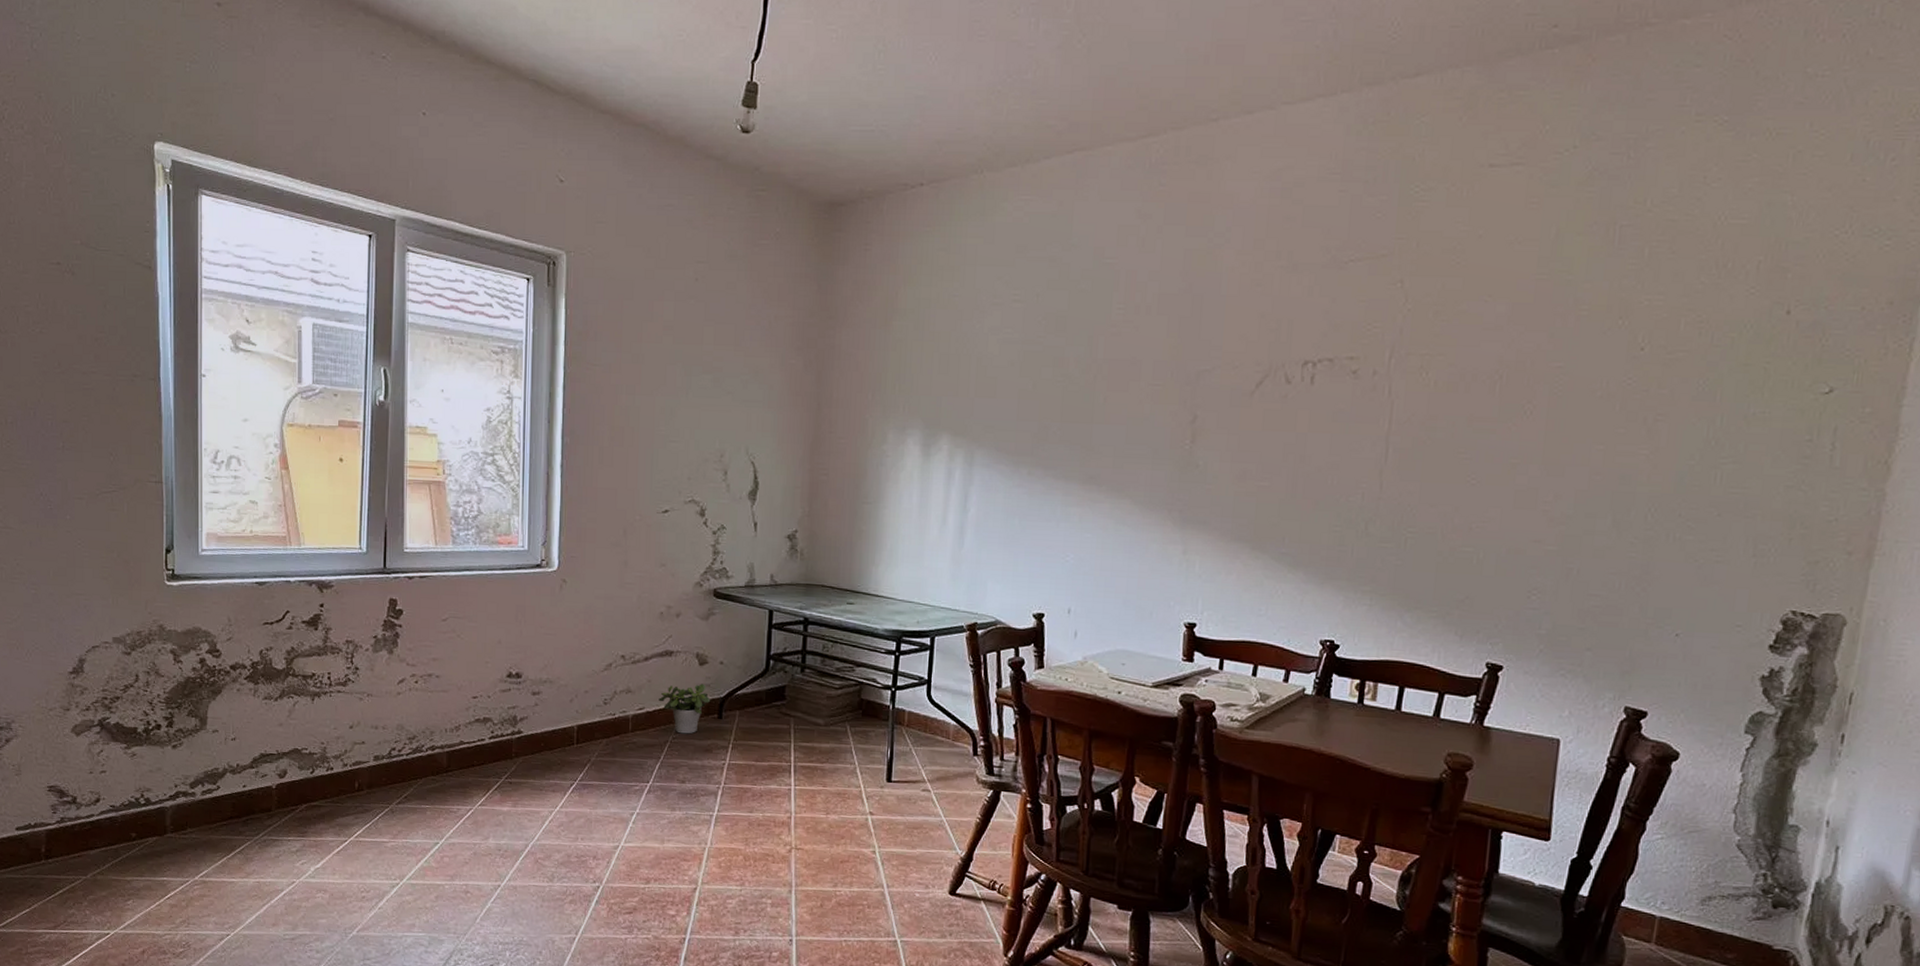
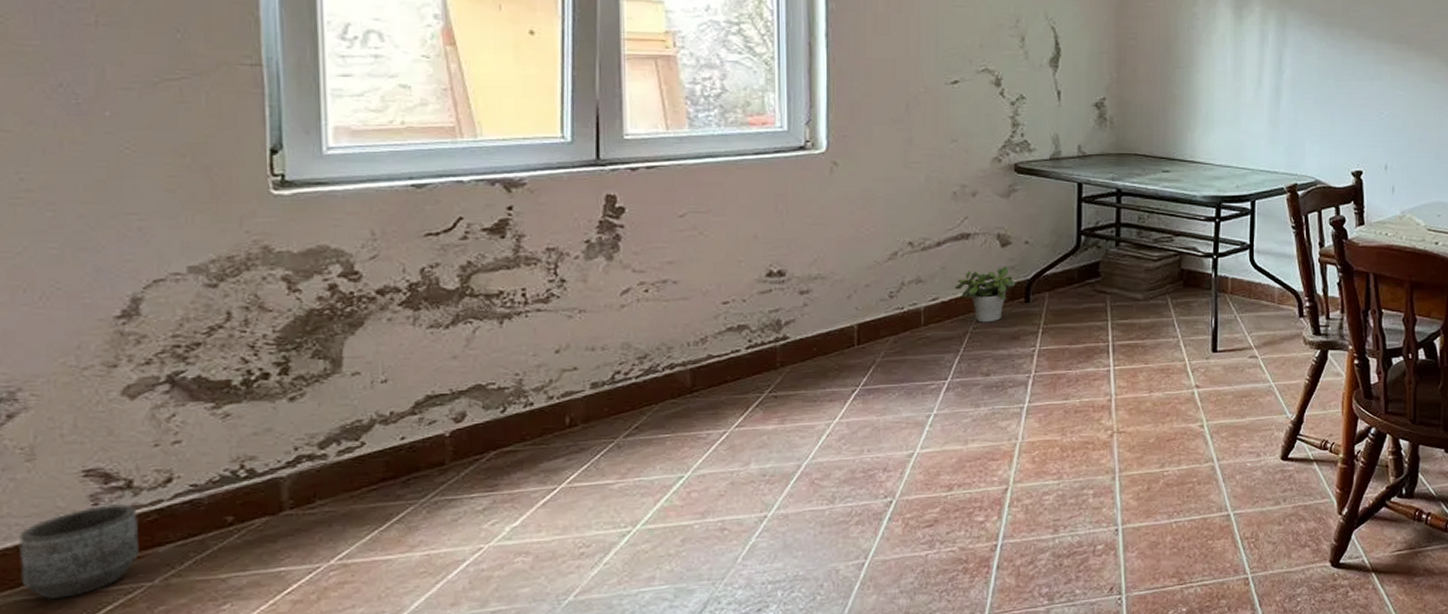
planter: none [11,814,79,881] -> present [19,504,139,600]

